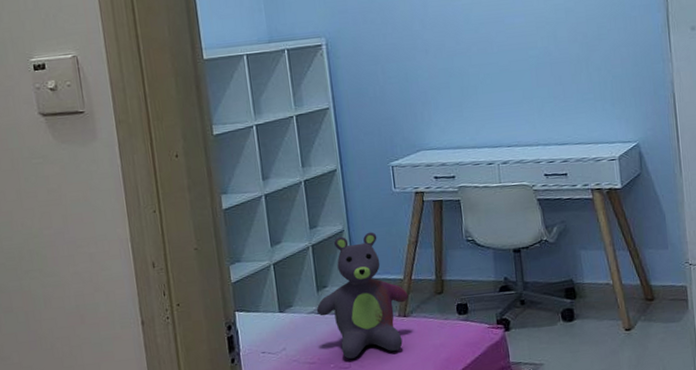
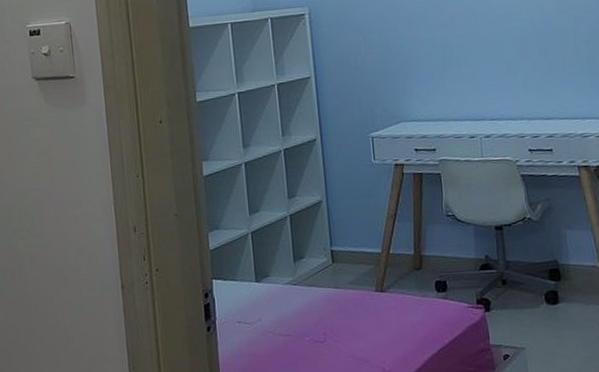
stuffed bear: present [316,232,409,360] -> none [292,203,386,334]

